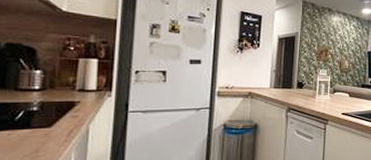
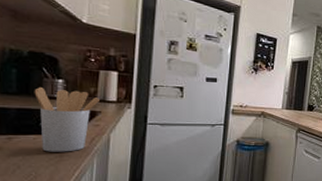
utensil holder: none [10,80,78,148] -> present [34,87,99,152]

